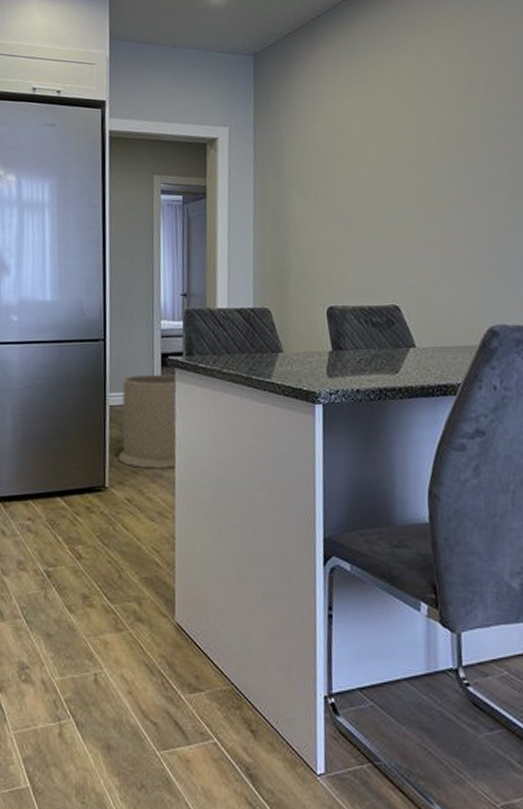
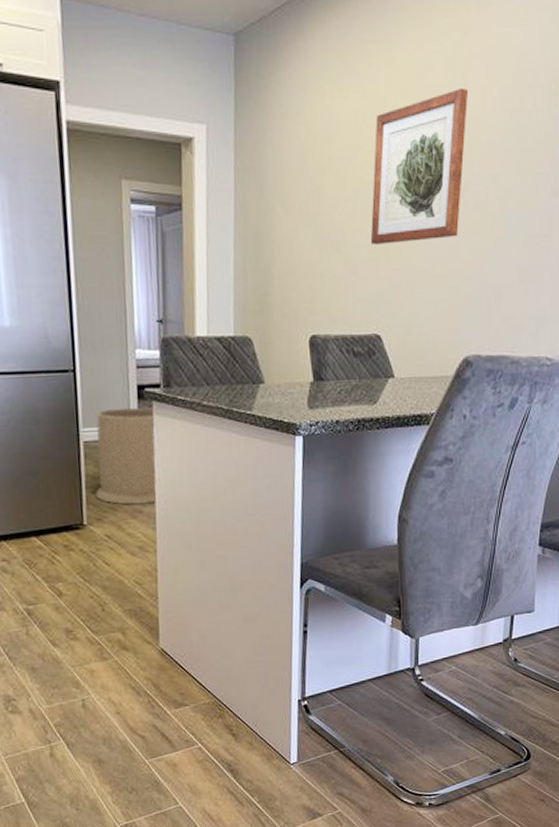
wall art: none [384,83,474,222] -> present [370,87,469,244]

